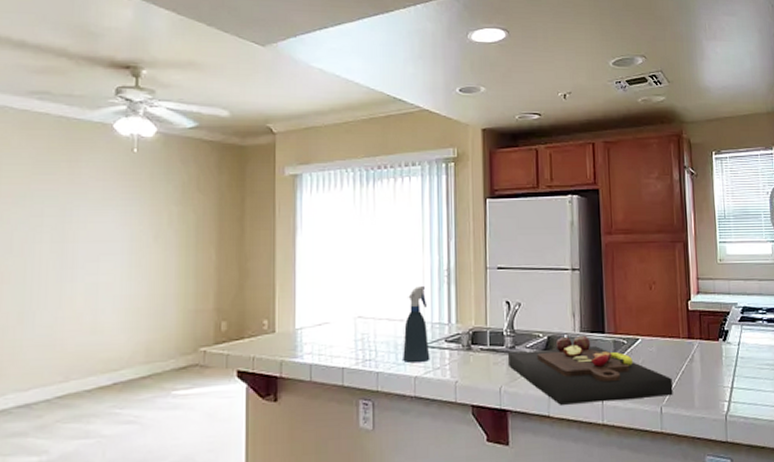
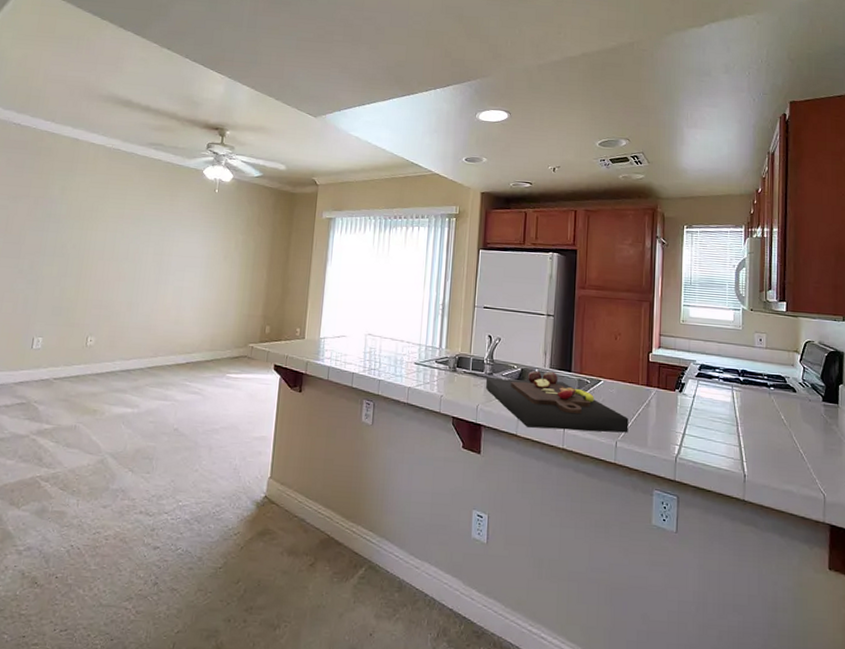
spray bottle: present [403,285,430,364] -> none [400,314,423,377]

